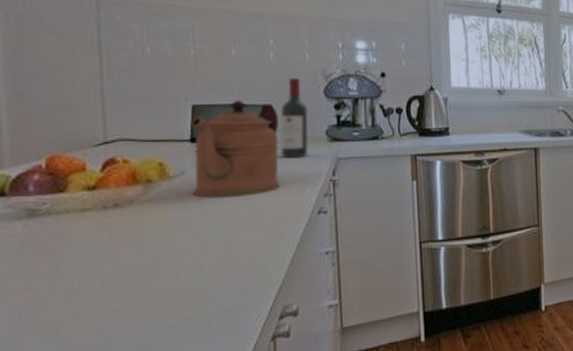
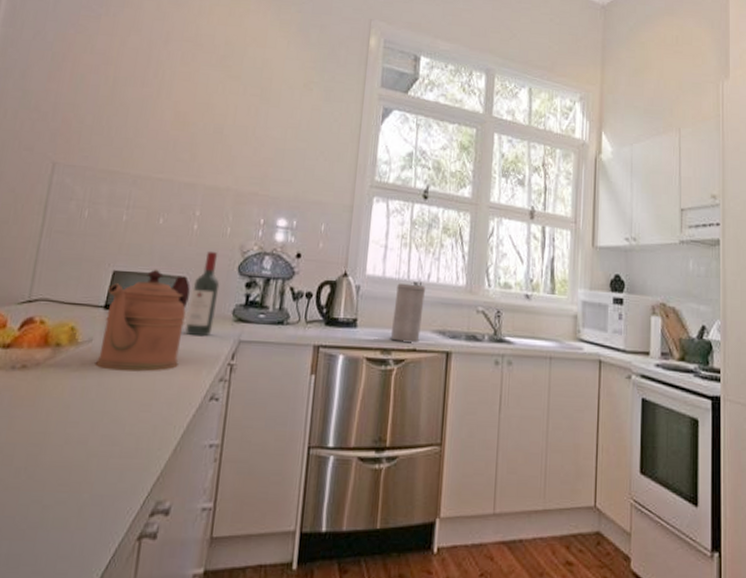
canister: none [482,92,510,144] -> present [390,283,426,343]

